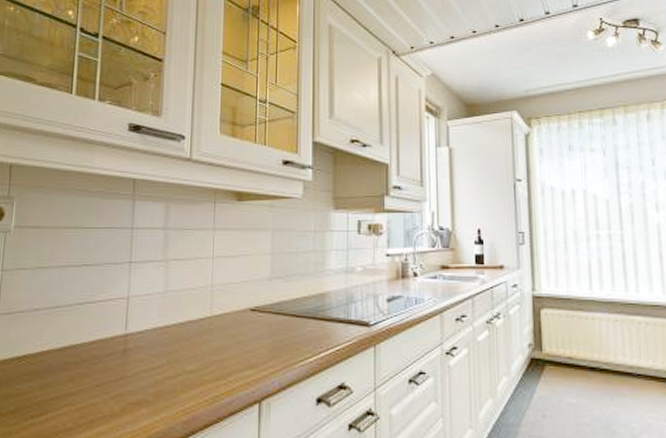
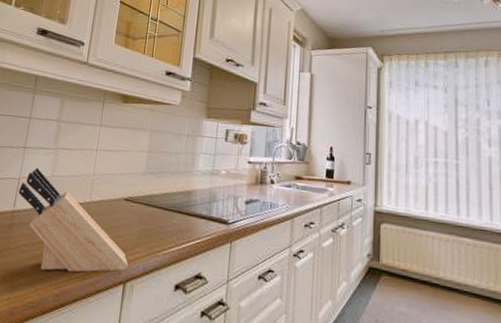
knife block: none [129,284,262,397] -> present [18,167,129,273]

